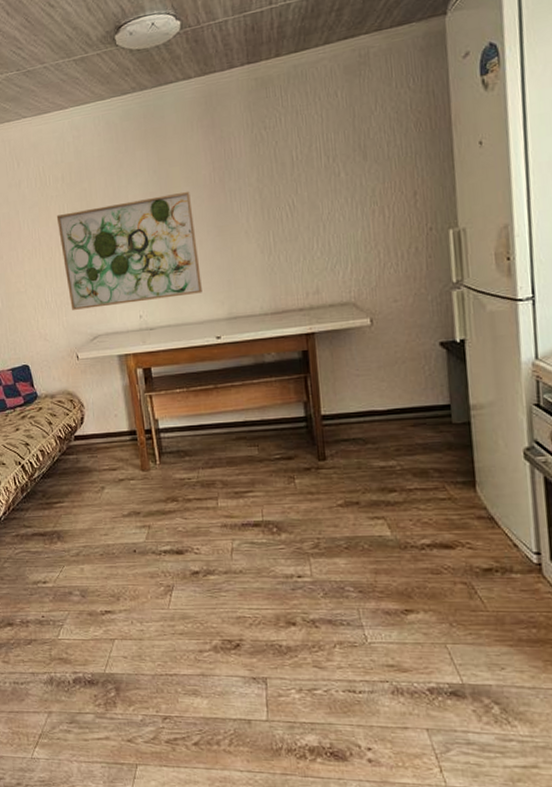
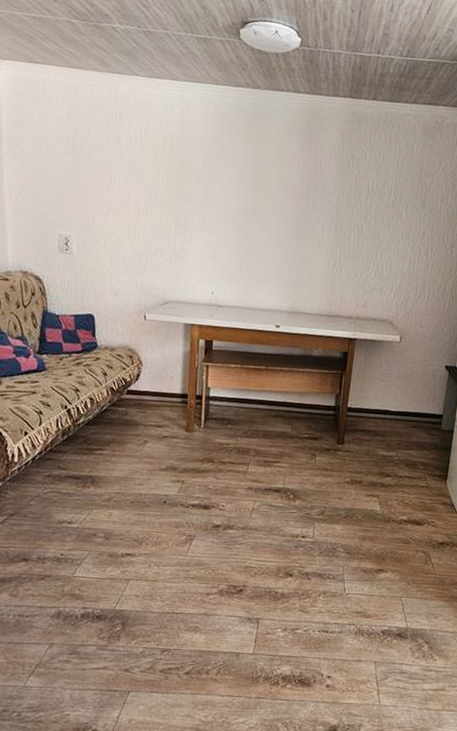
wall art: present [56,191,202,310] -> none [147,179,279,285]

